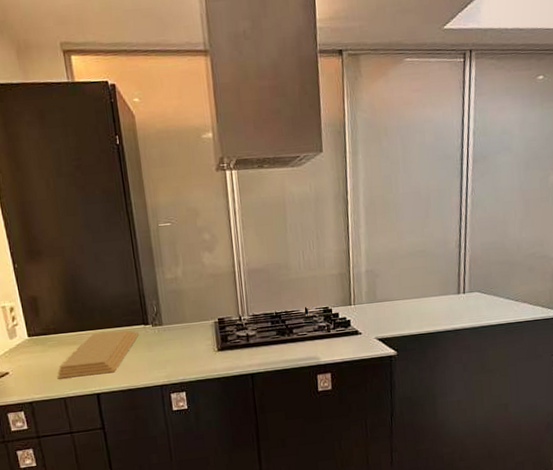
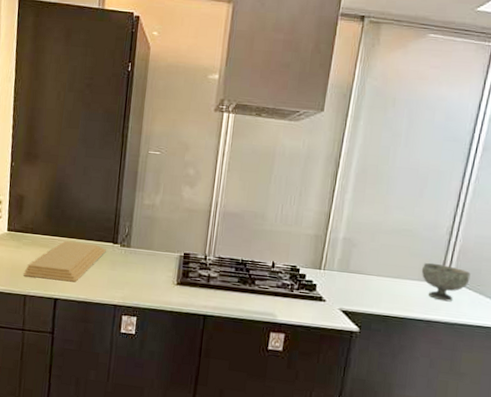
bowl: none [440,276,484,310] -> present [421,262,471,302]

